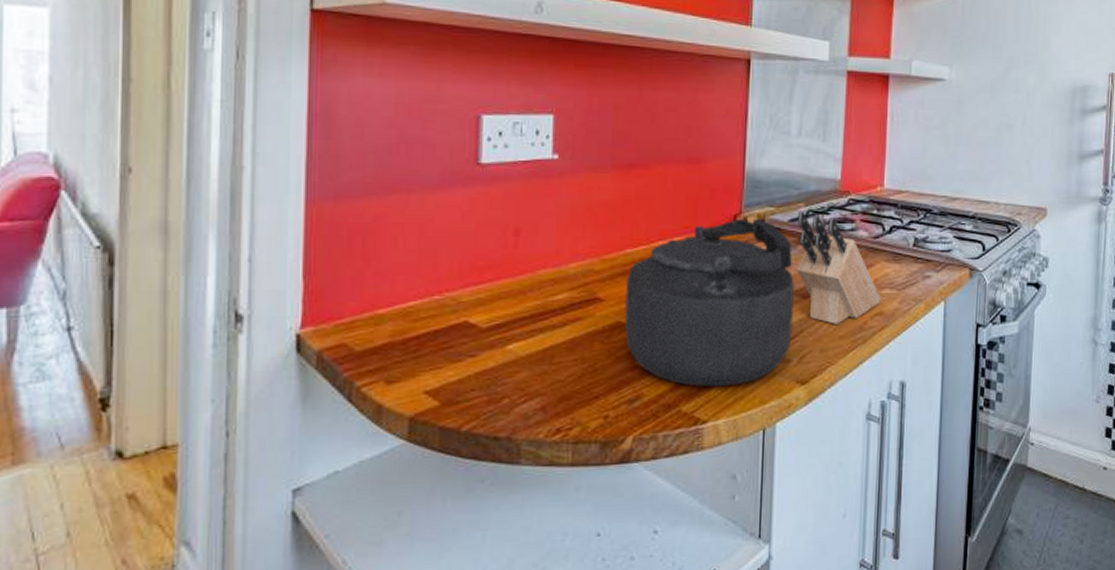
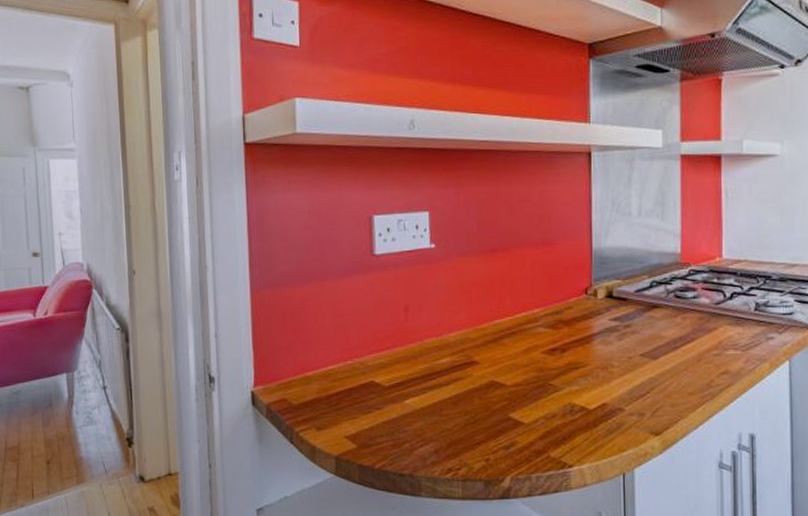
kettle: present [624,219,794,387] -> none [496,291,644,437]
knife block: present [796,211,881,324] -> none [642,282,726,382]

